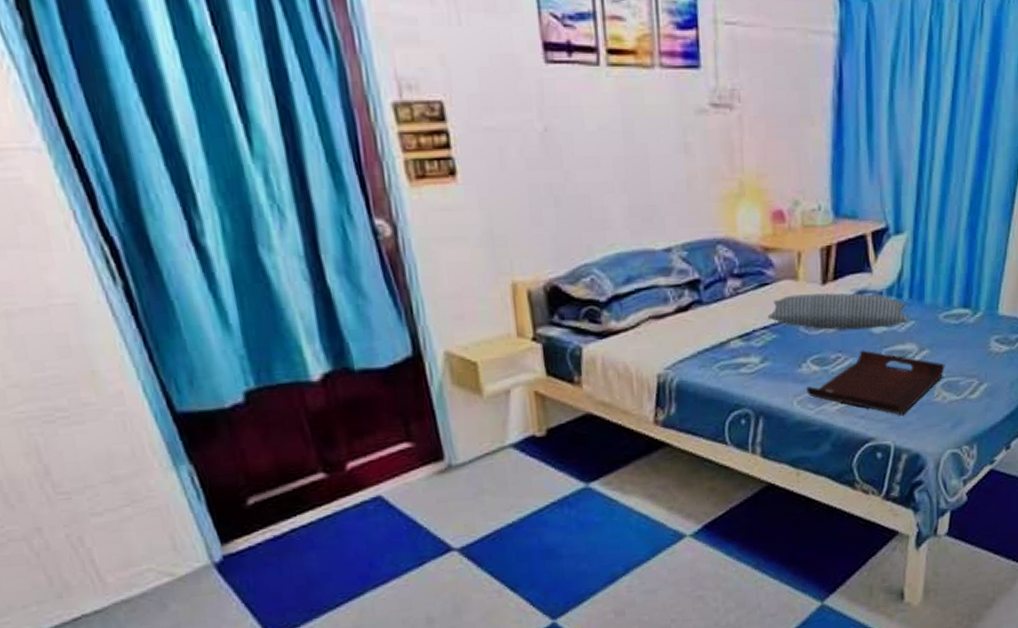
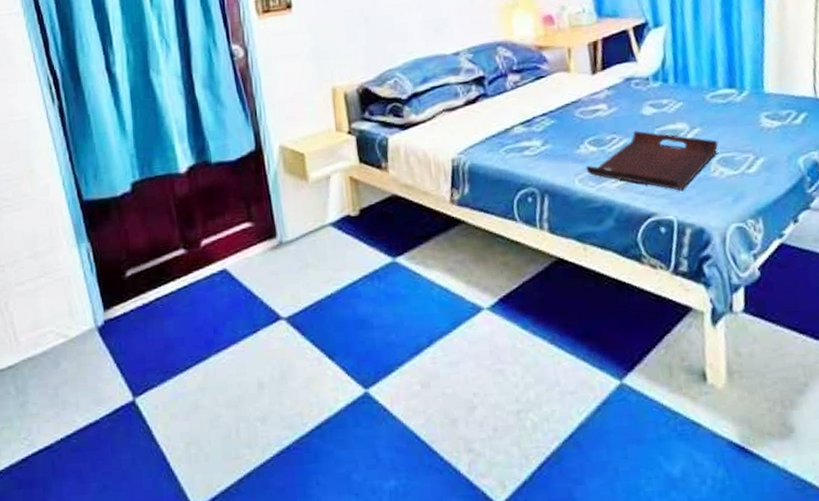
pillow: present [767,293,908,330] -> none [545,81,676,114]

